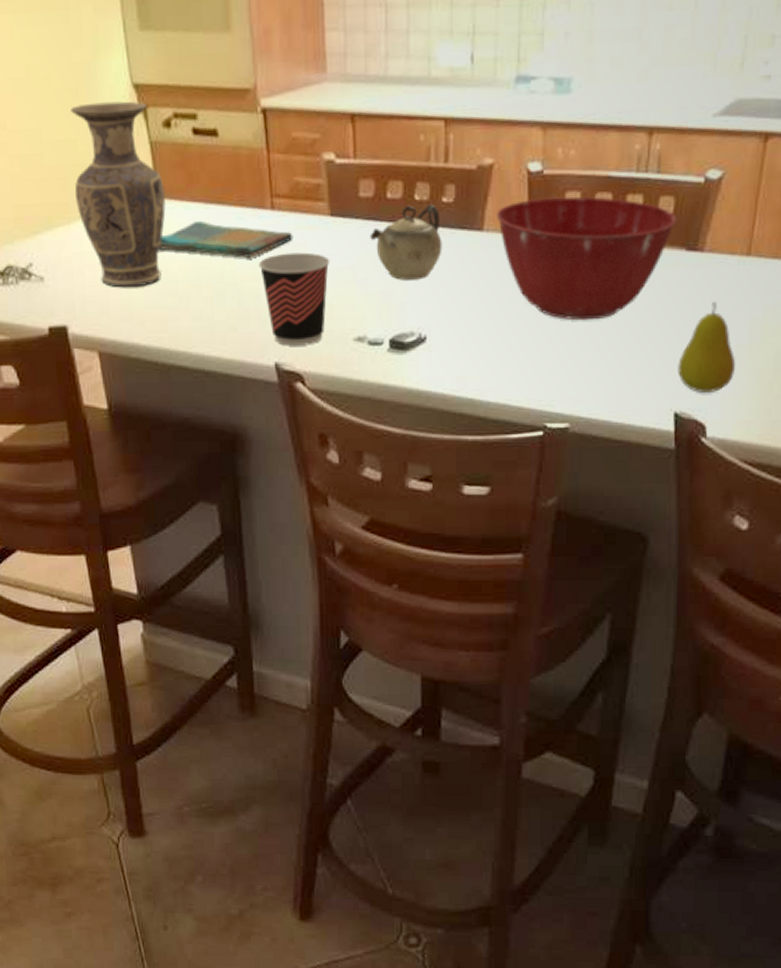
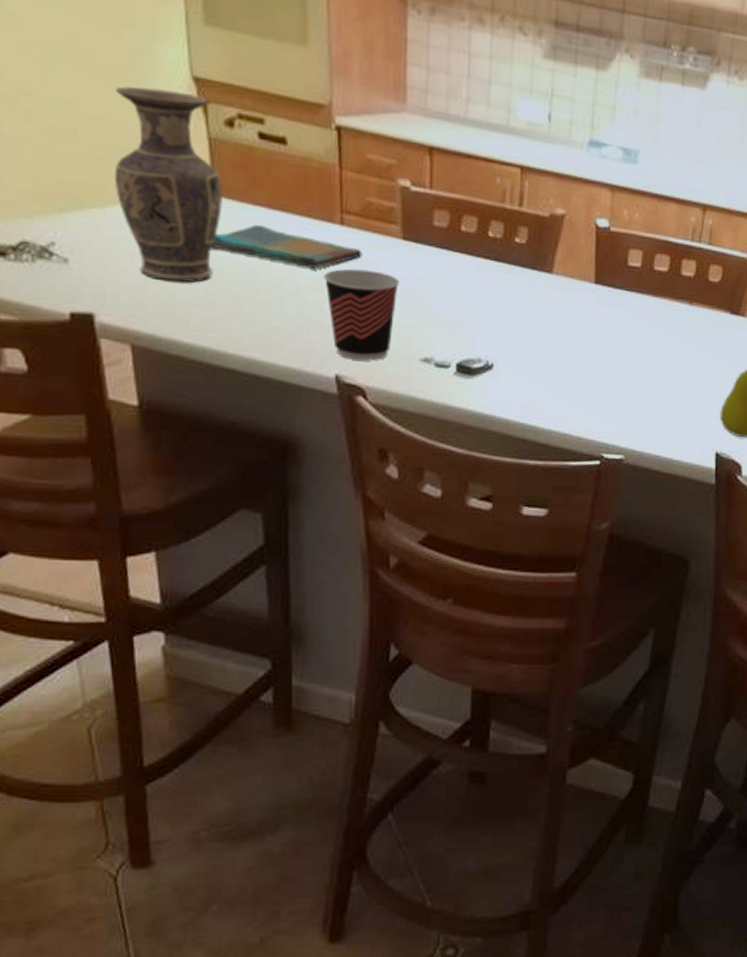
teapot: present [369,204,442,280] -> none [442,240,513,311]
mixing bowl: present [496,196,676,321] -> none [565,251,723,365]

